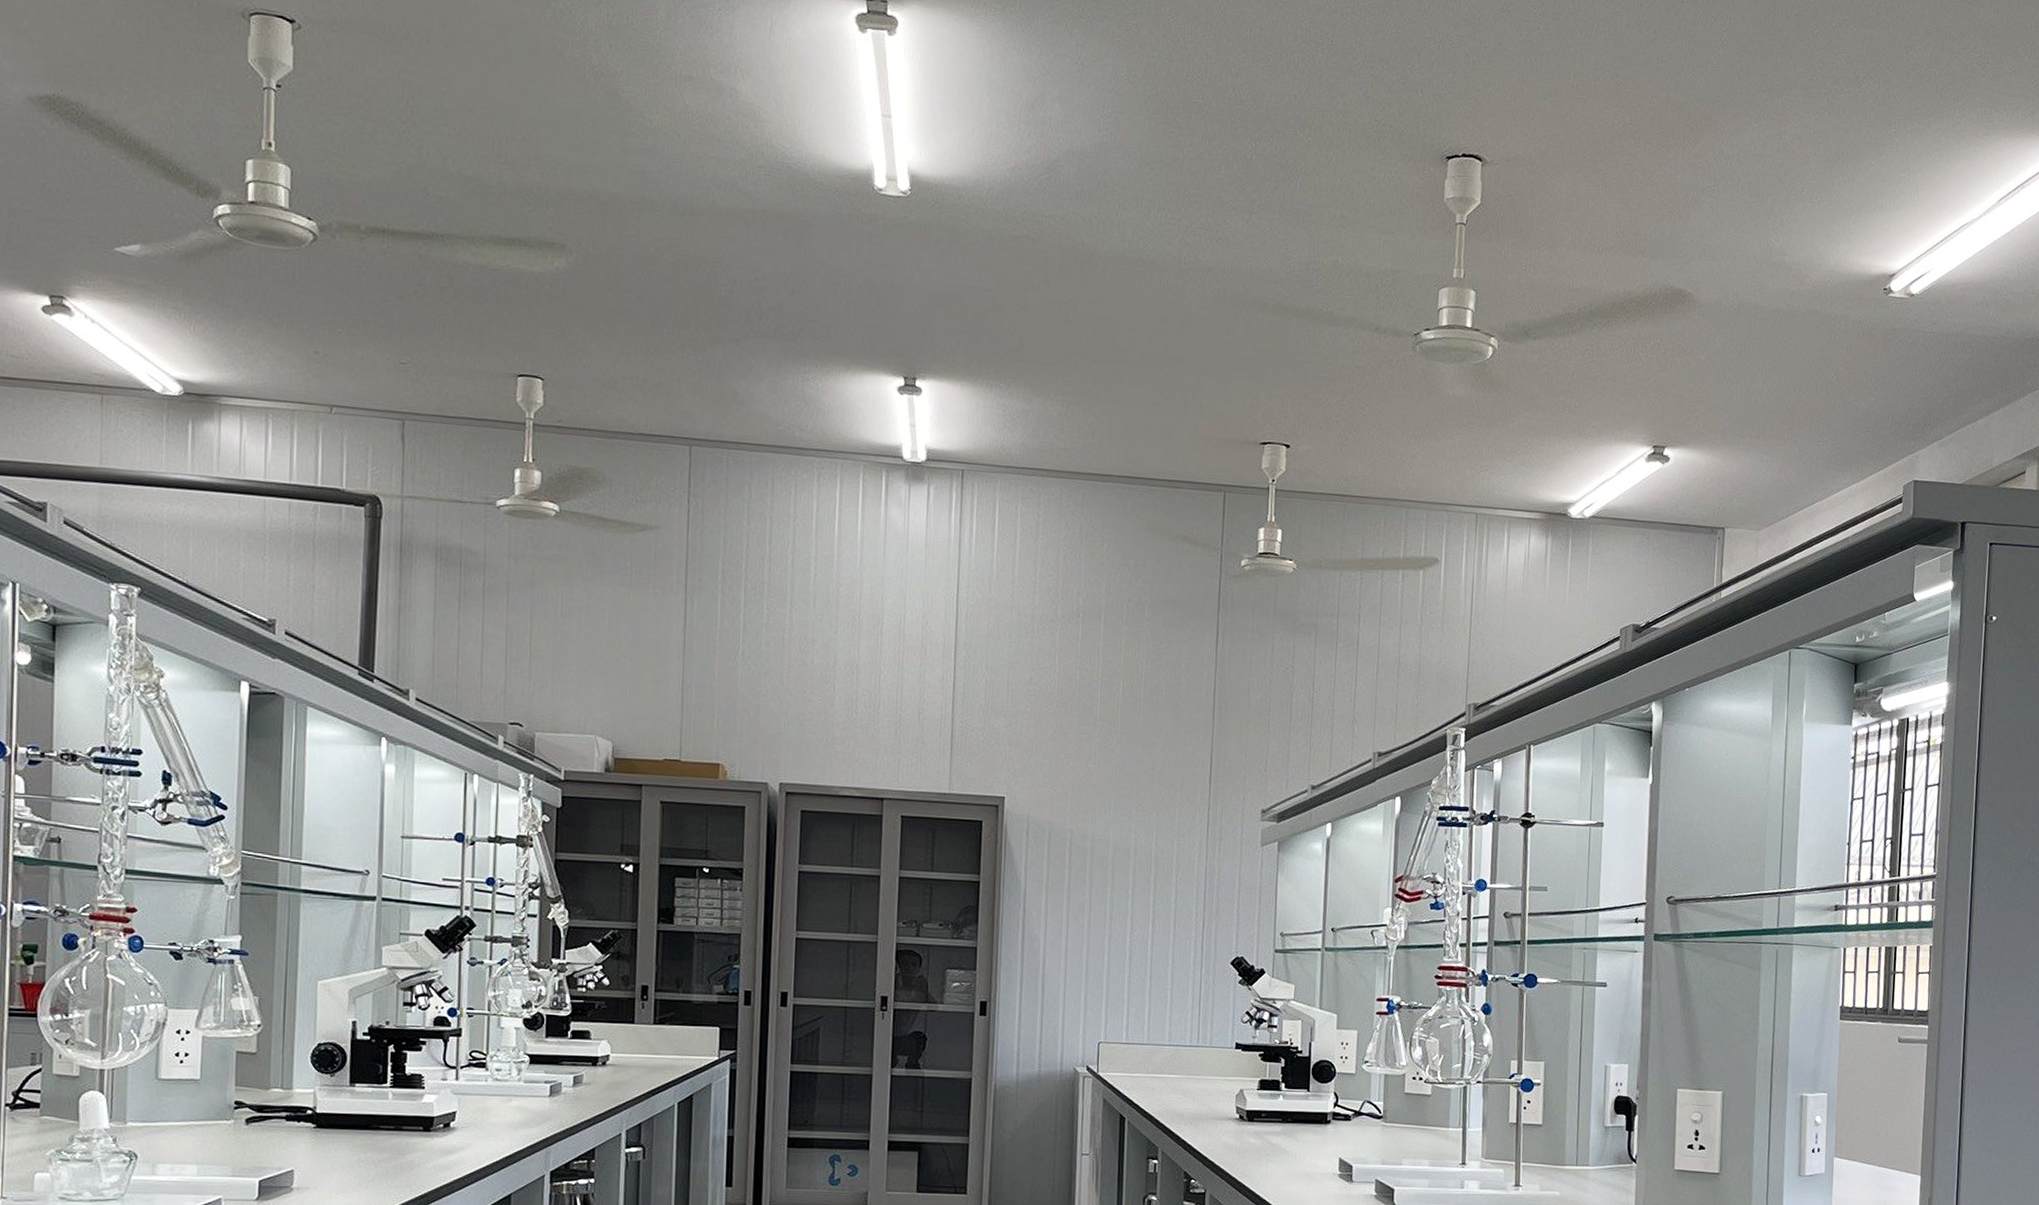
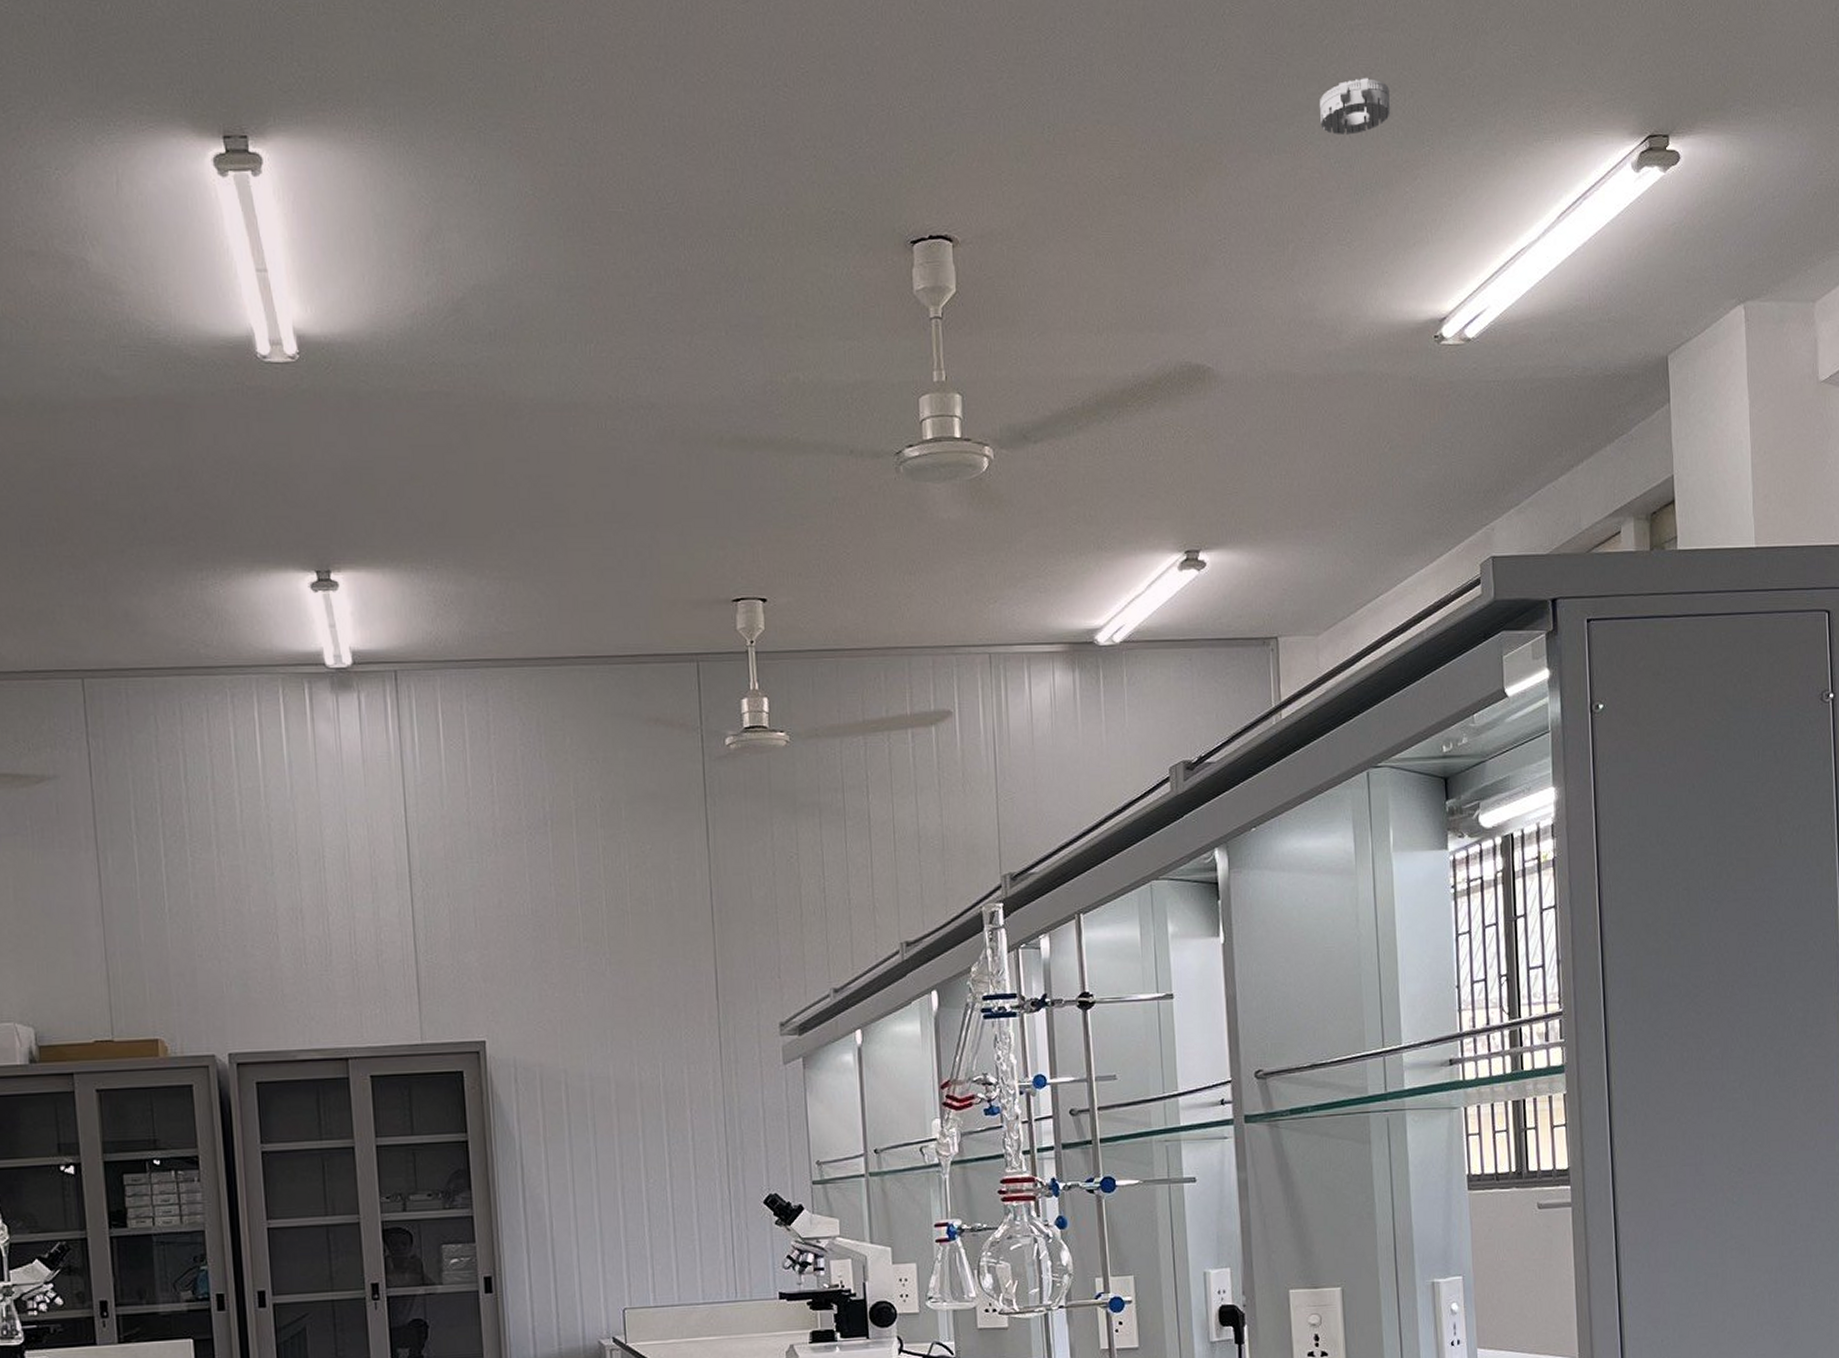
smoke detector: none [1805,65,1866,111] -> present [1320,78,1390,136]

